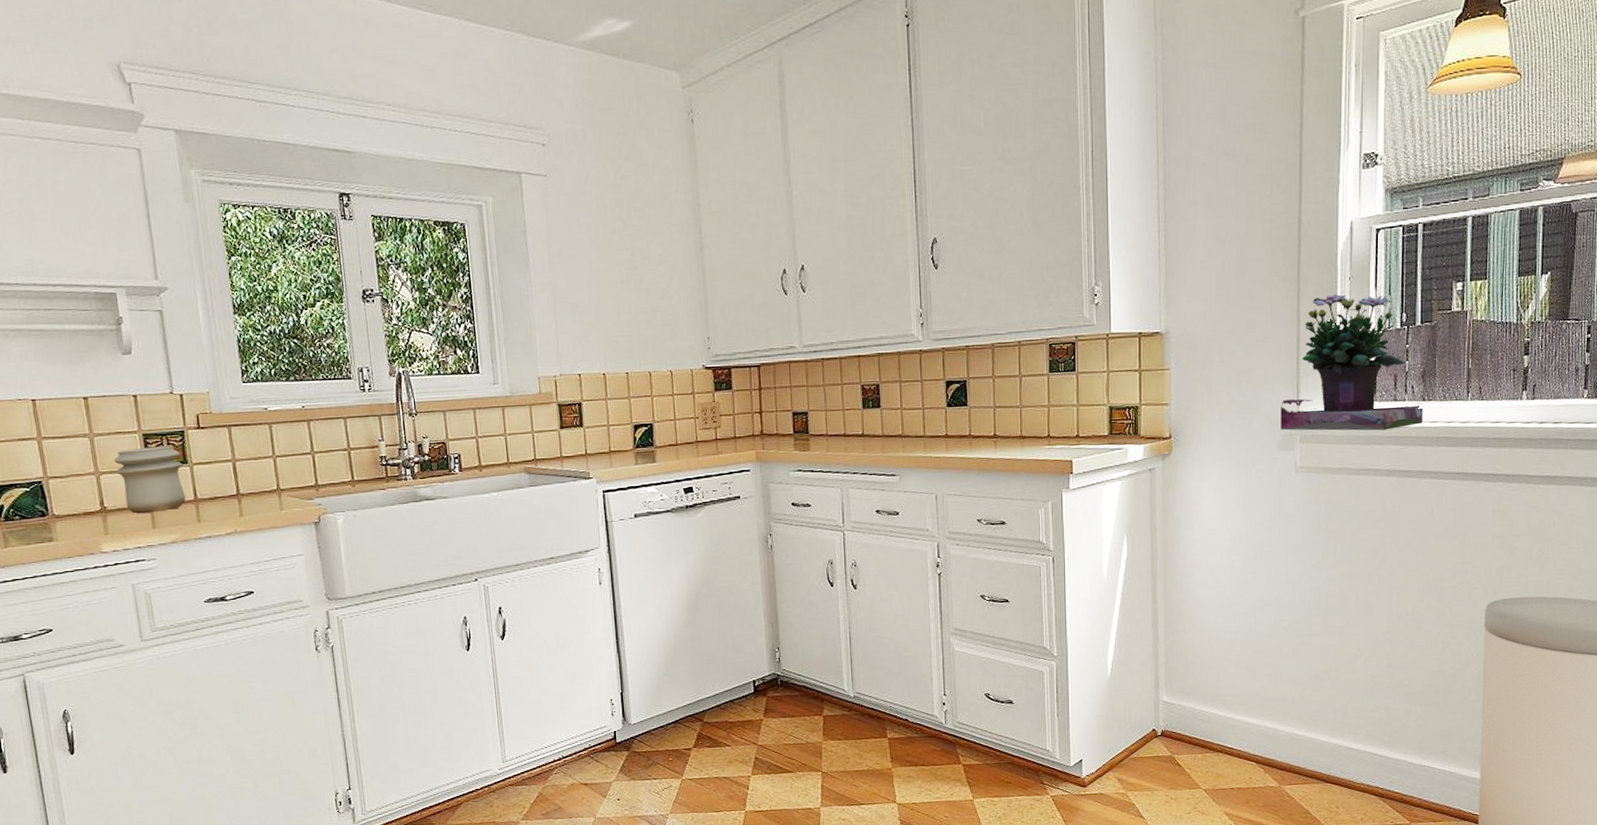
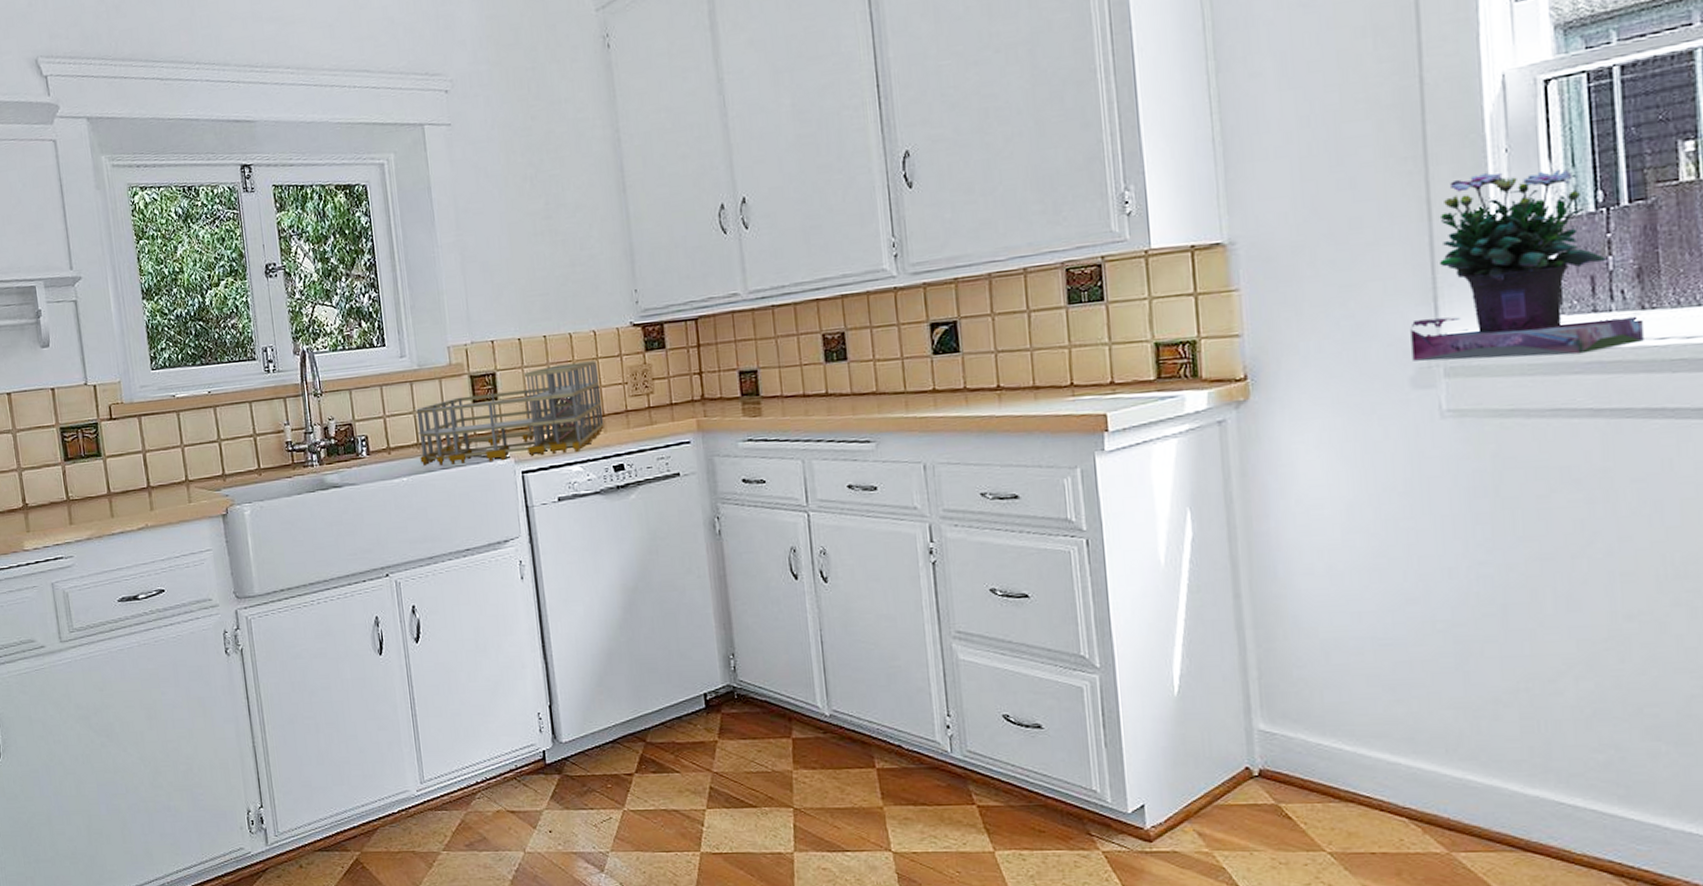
jar: present [113,445,186,514] -> none [34,438,100,510]
dish rack: none [506,397,677,483] -> present [415,361,604,466]

